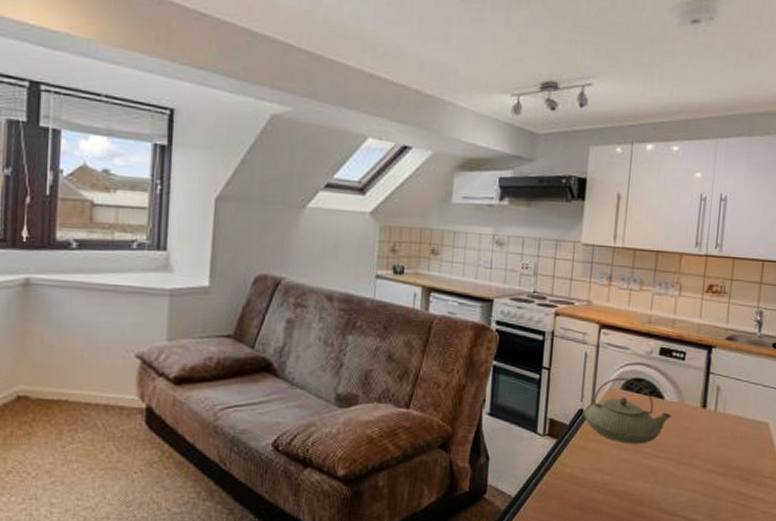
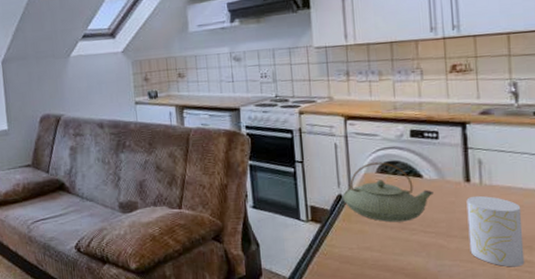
cup: none [695,423,747,499] -> present [466,195,525,267]

